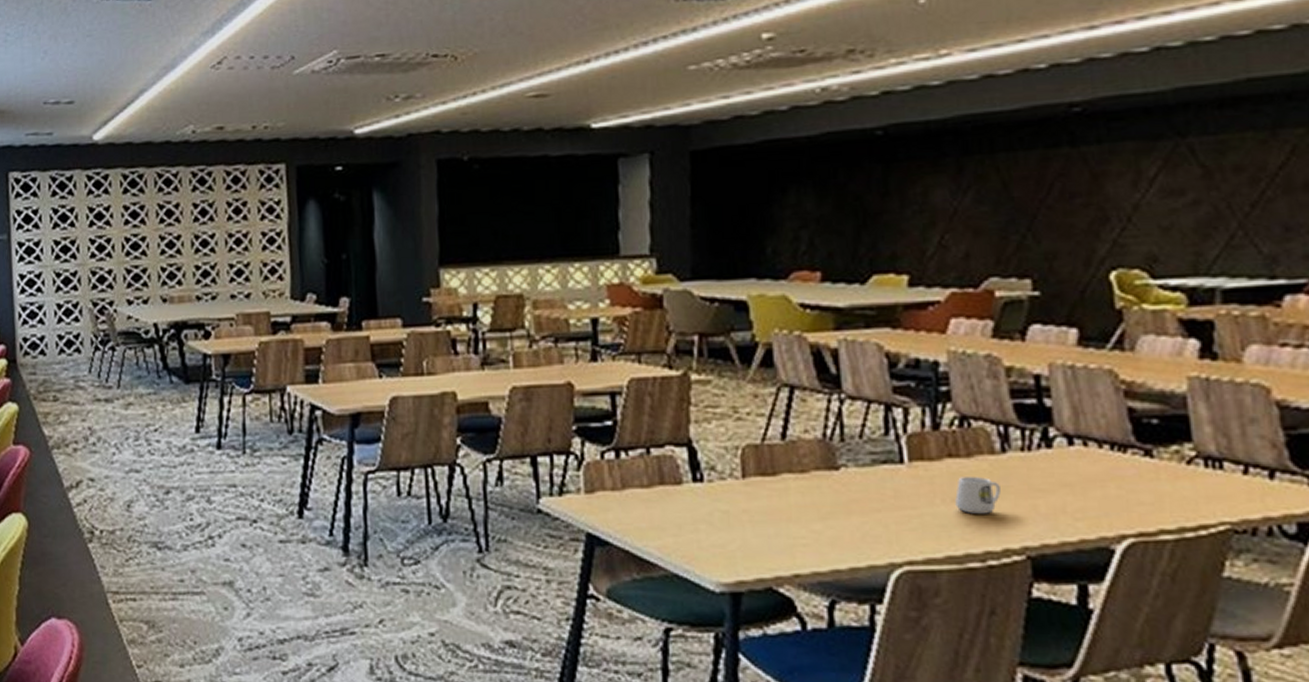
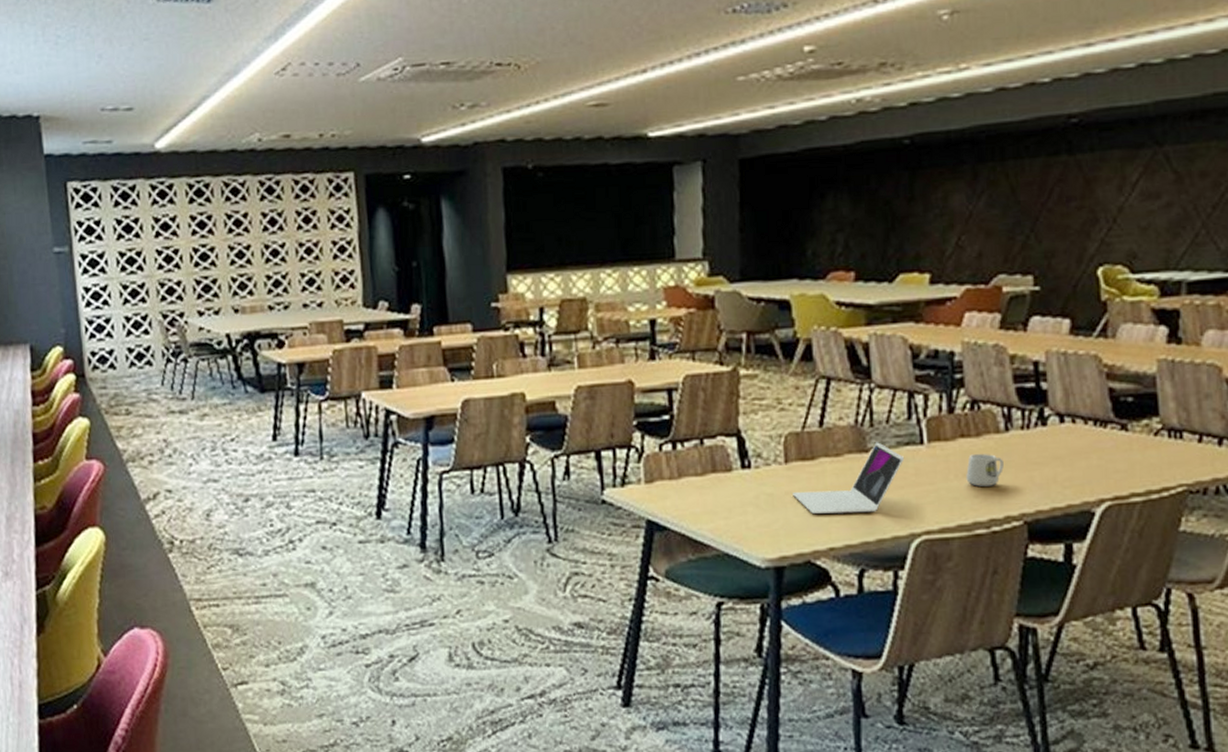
laptop: none [750,459,882,537] -> present [791,442,905,514]

